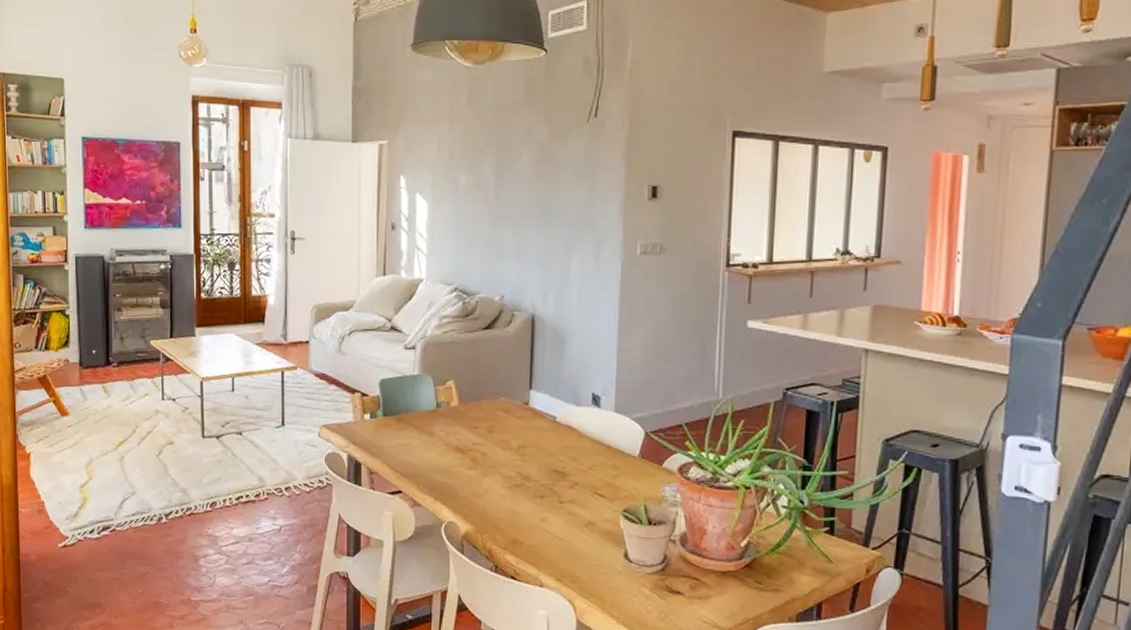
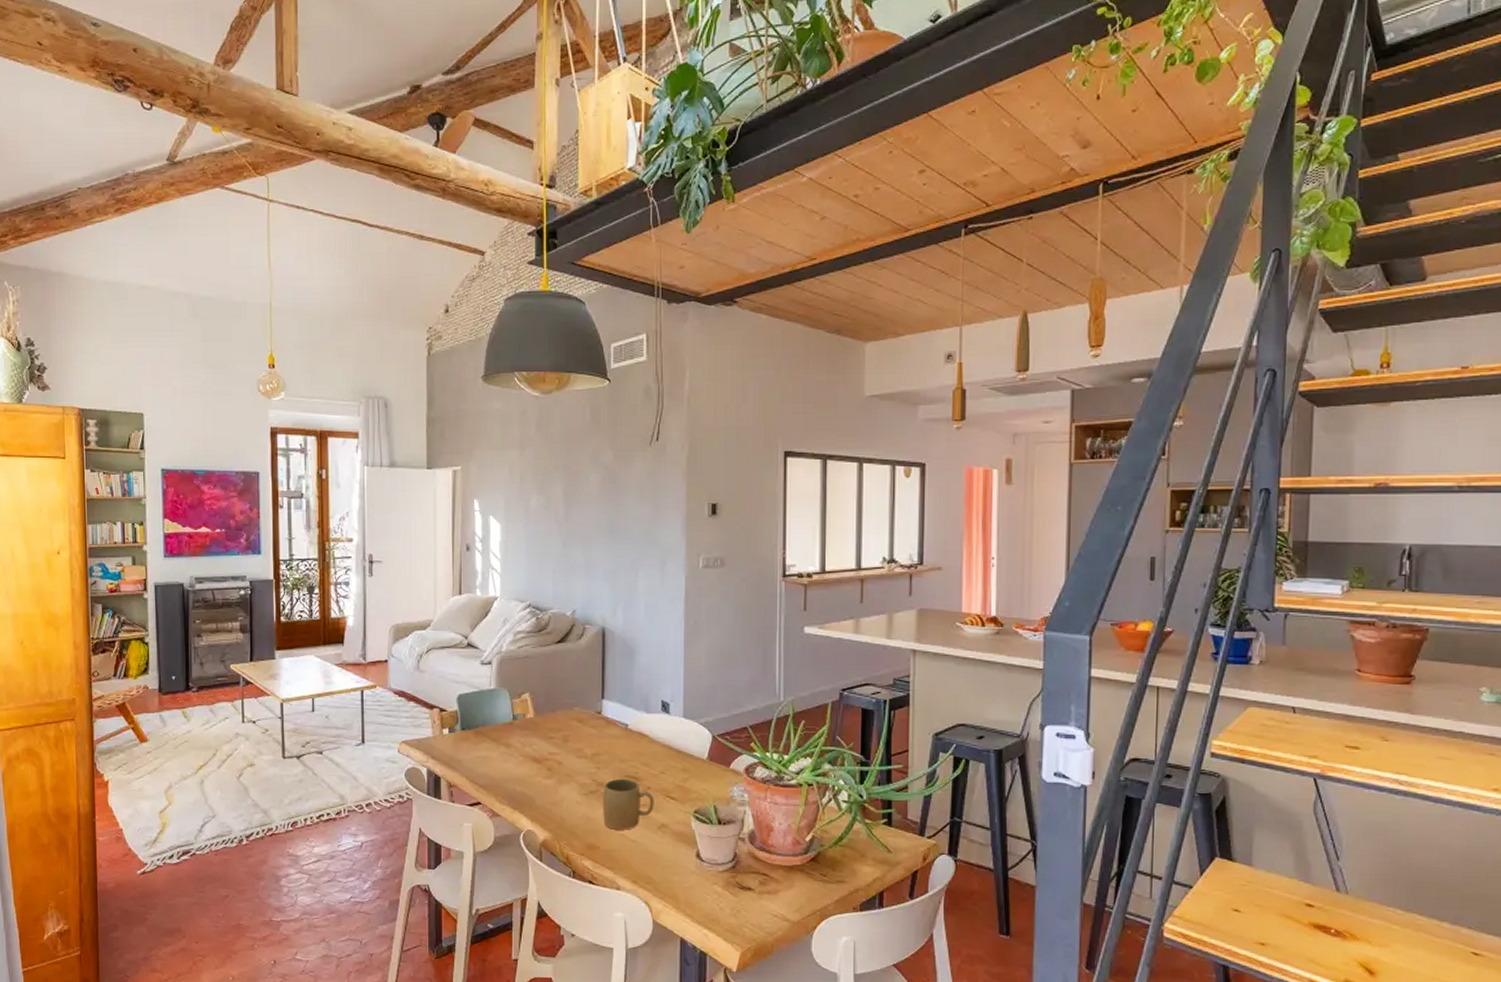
mug: none [527,472,582,526] -> present [602,778,654,830]

